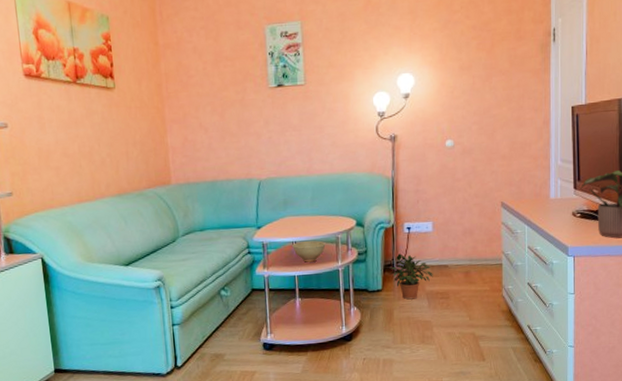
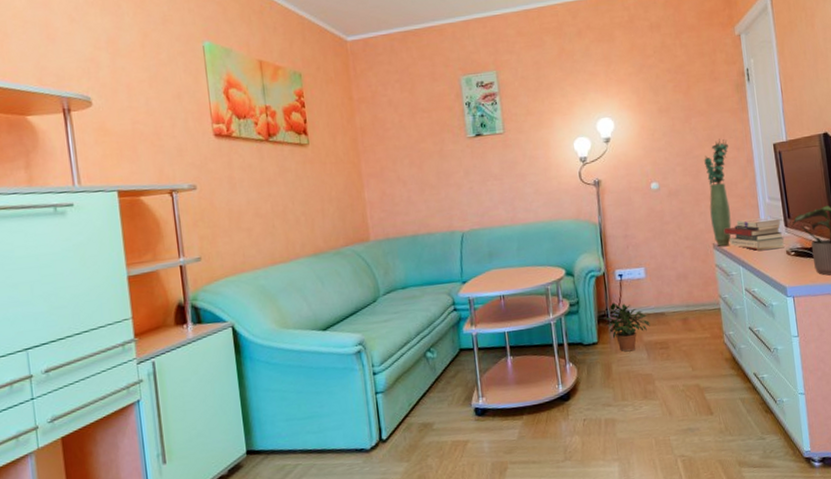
bowl: present [292,241,326,262] -> none [500,293,535,317]
vase: none [501,99,526,206] -> present [704,139,732,247]
books: none [513,179,572,211] -> present [723,217,785,251]

